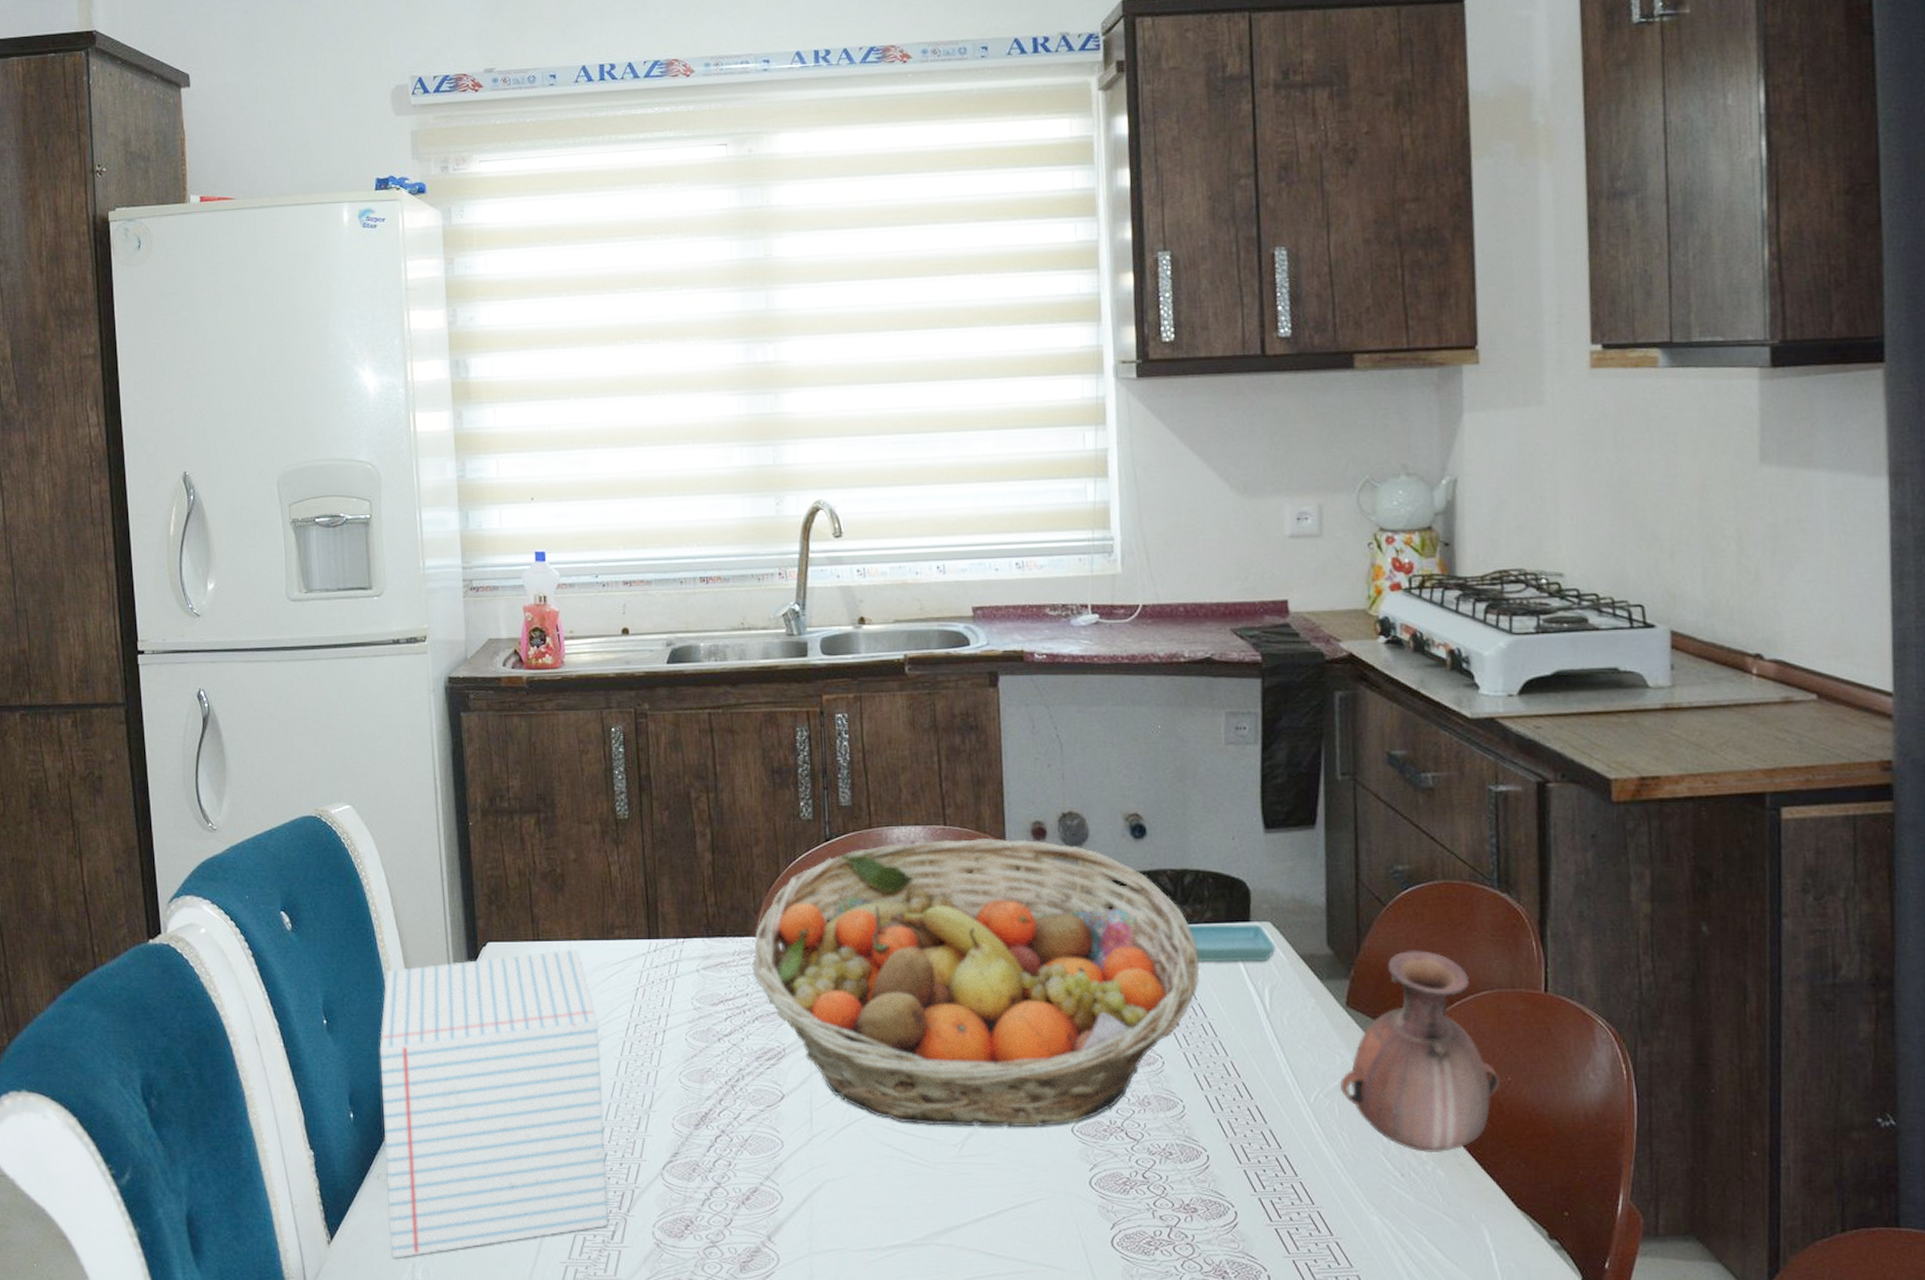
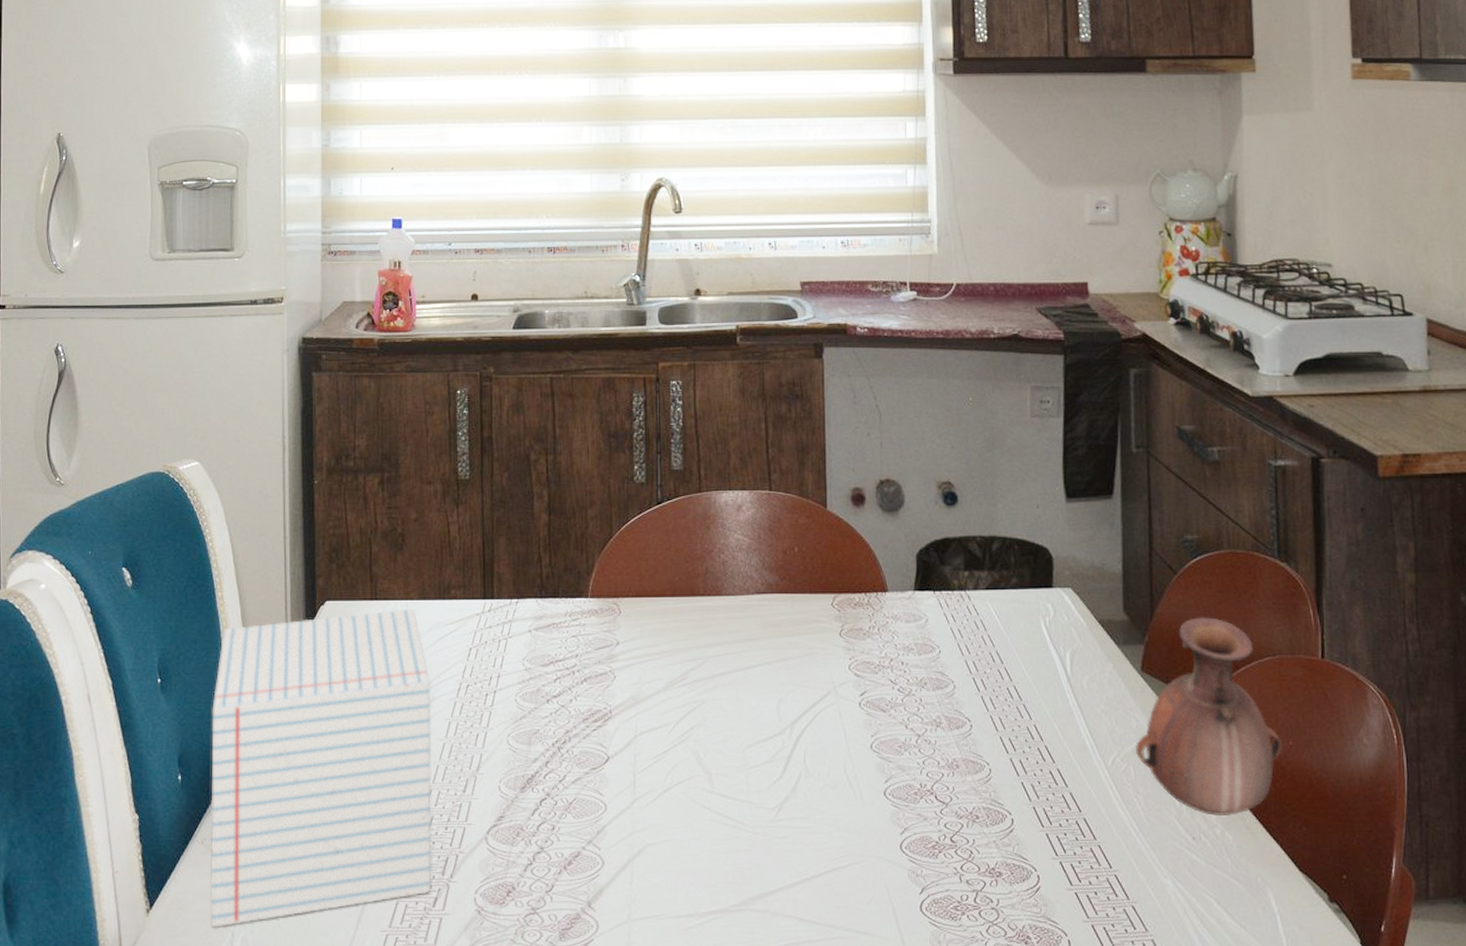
fruit basket: present [752,837,1200,1128] -> none [583,502,1006,791]
saucer: present [1173,923,1276,962] -> none [981,589,1077,627]

